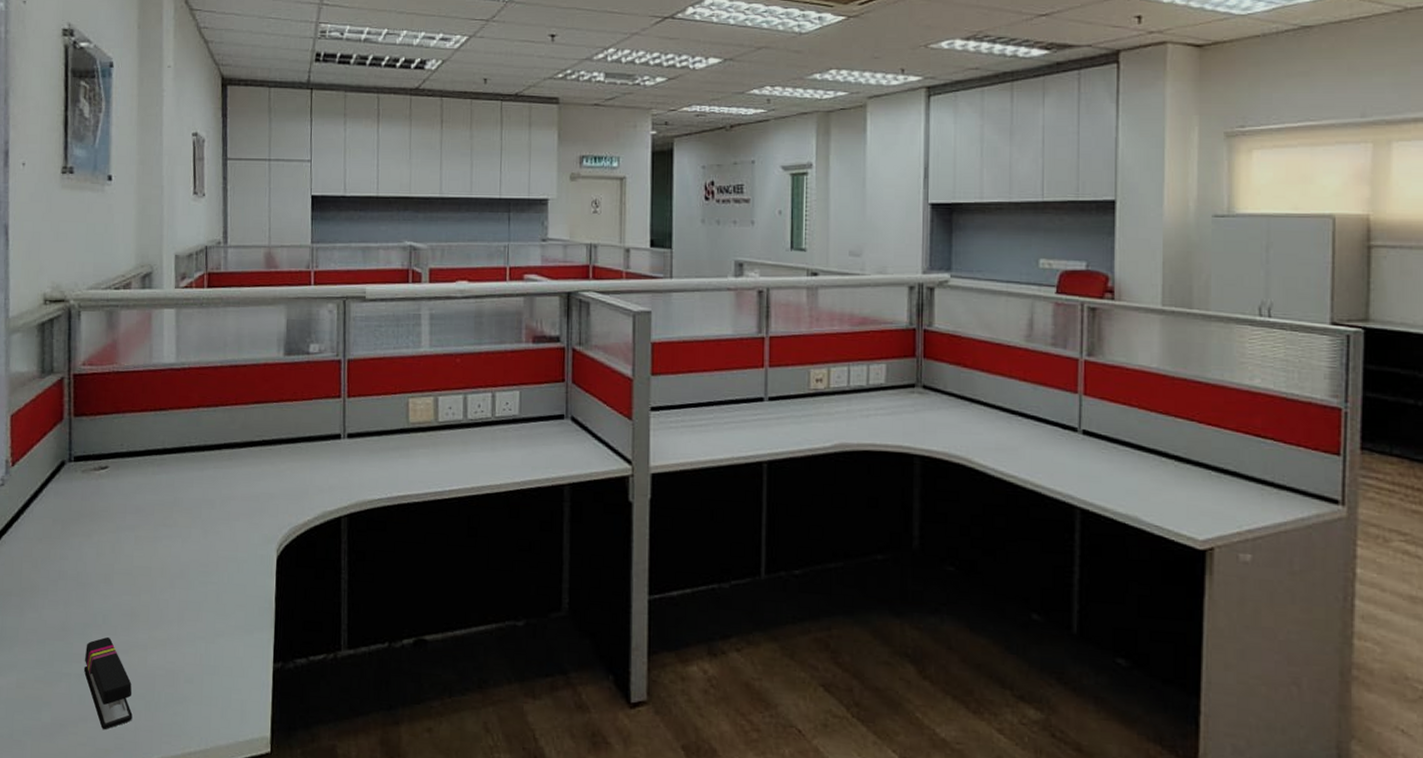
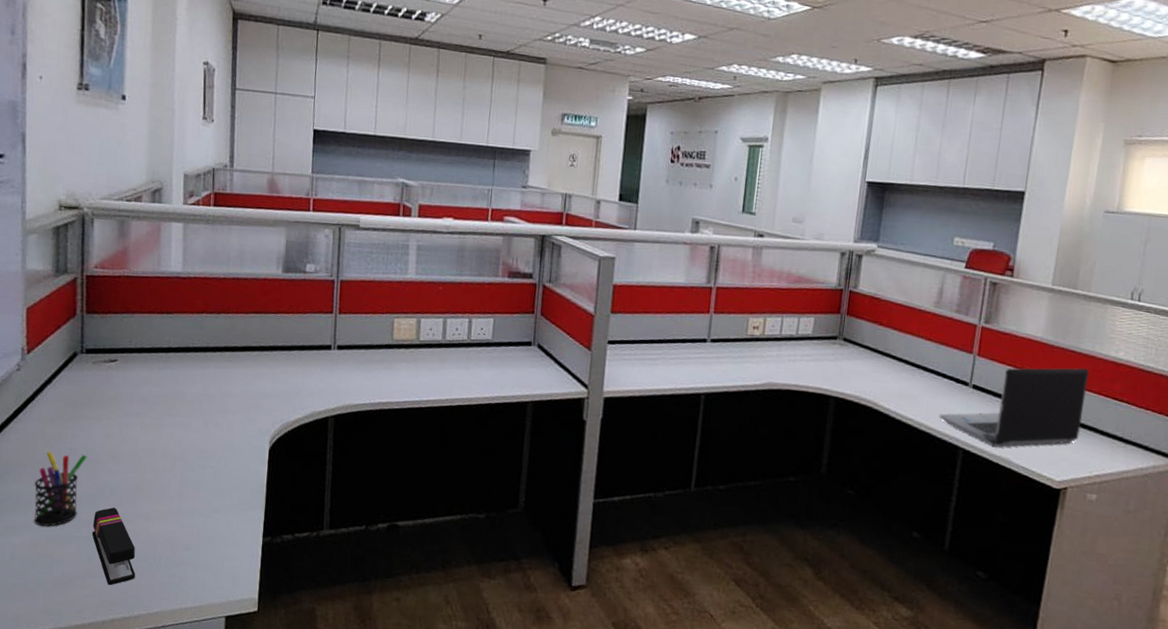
pen holder: none [21,576,78,664] -> present [34,451,88,527]
laptop computer: none [1046,401,1221,503] -> present [939,368,1089,447]

